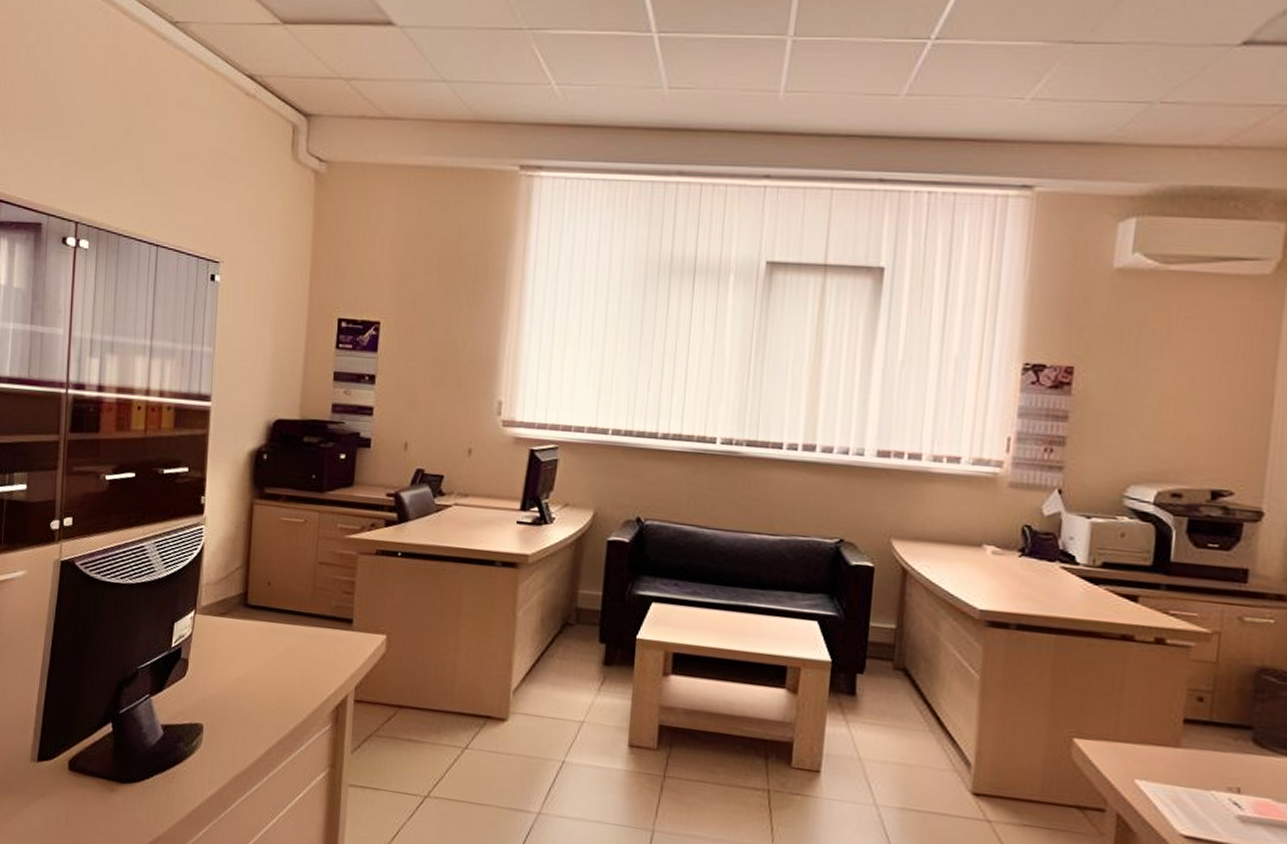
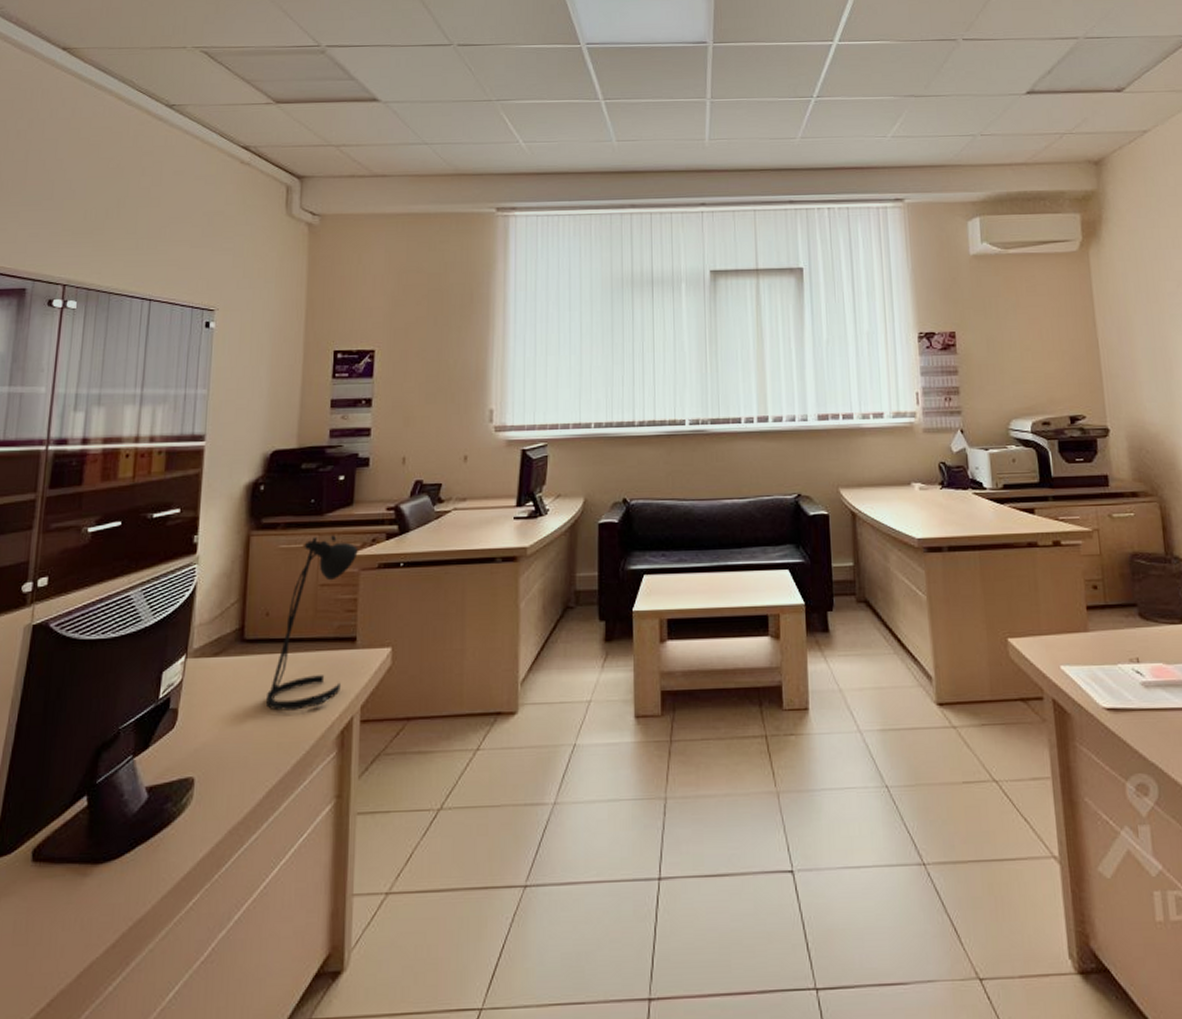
desk lamp: none [266,514,357,680] -> present [265,535,358,711]

